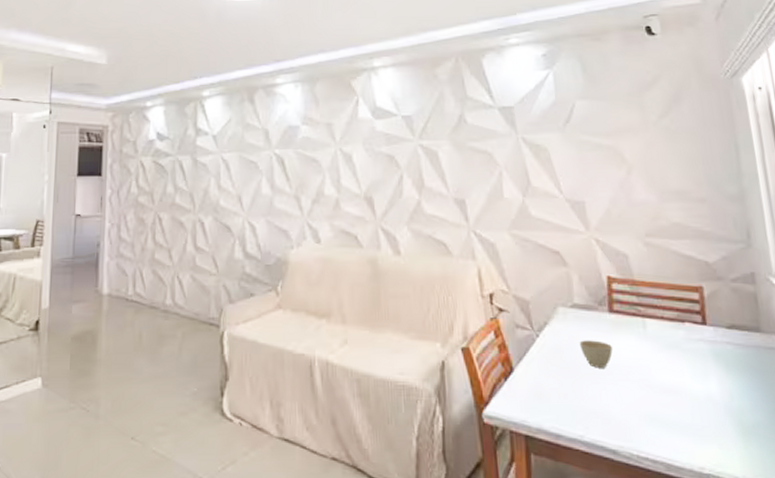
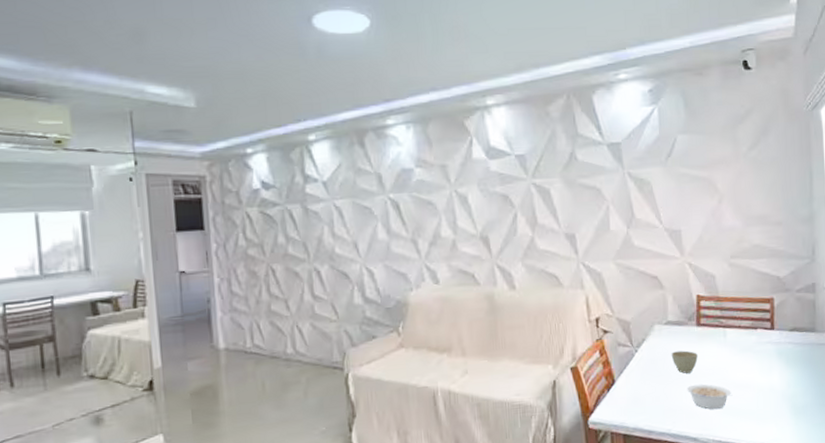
legume: none [600,383,659,416] -> present [687,384,733,409]

